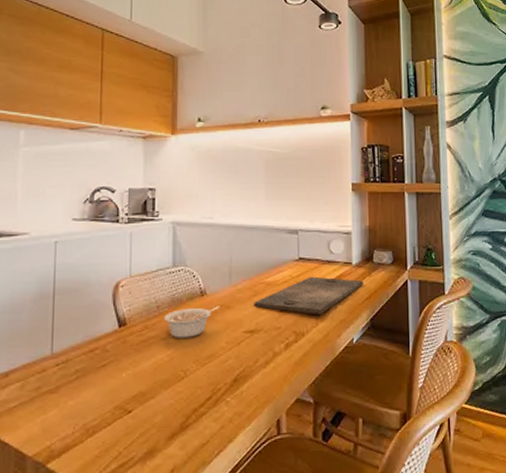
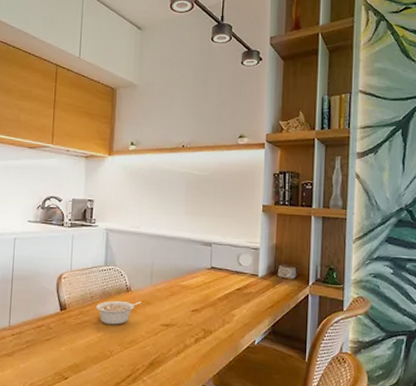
cutting board: present [254,276,363,315] -> none [170,283,267,318]

